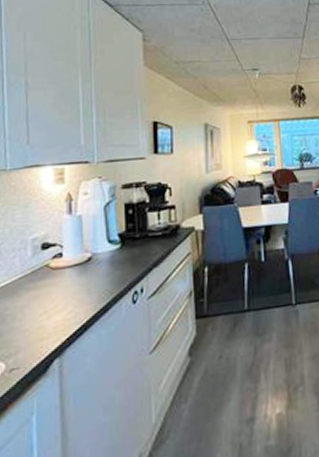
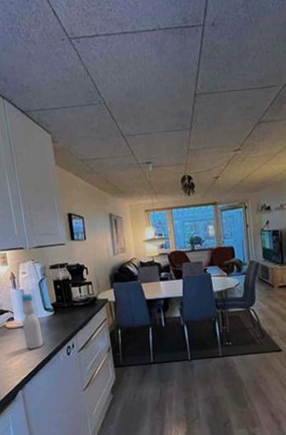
bottle: none [73,220,101,297] -> present [21,293,44,349]

